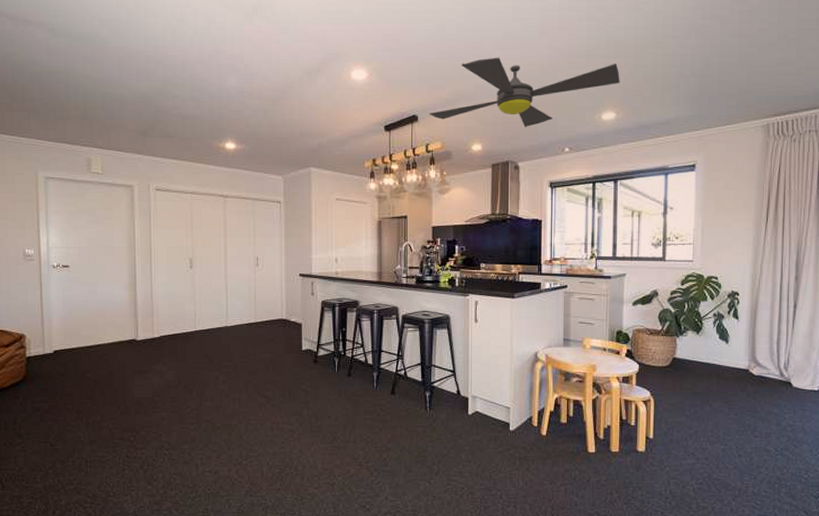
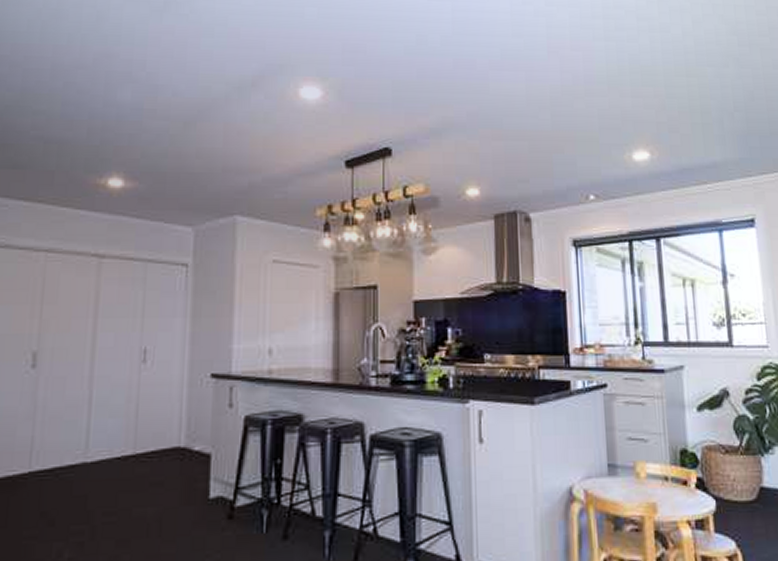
ceiling fan: present [428,57,620,127] -> none [406,78,651,167]

